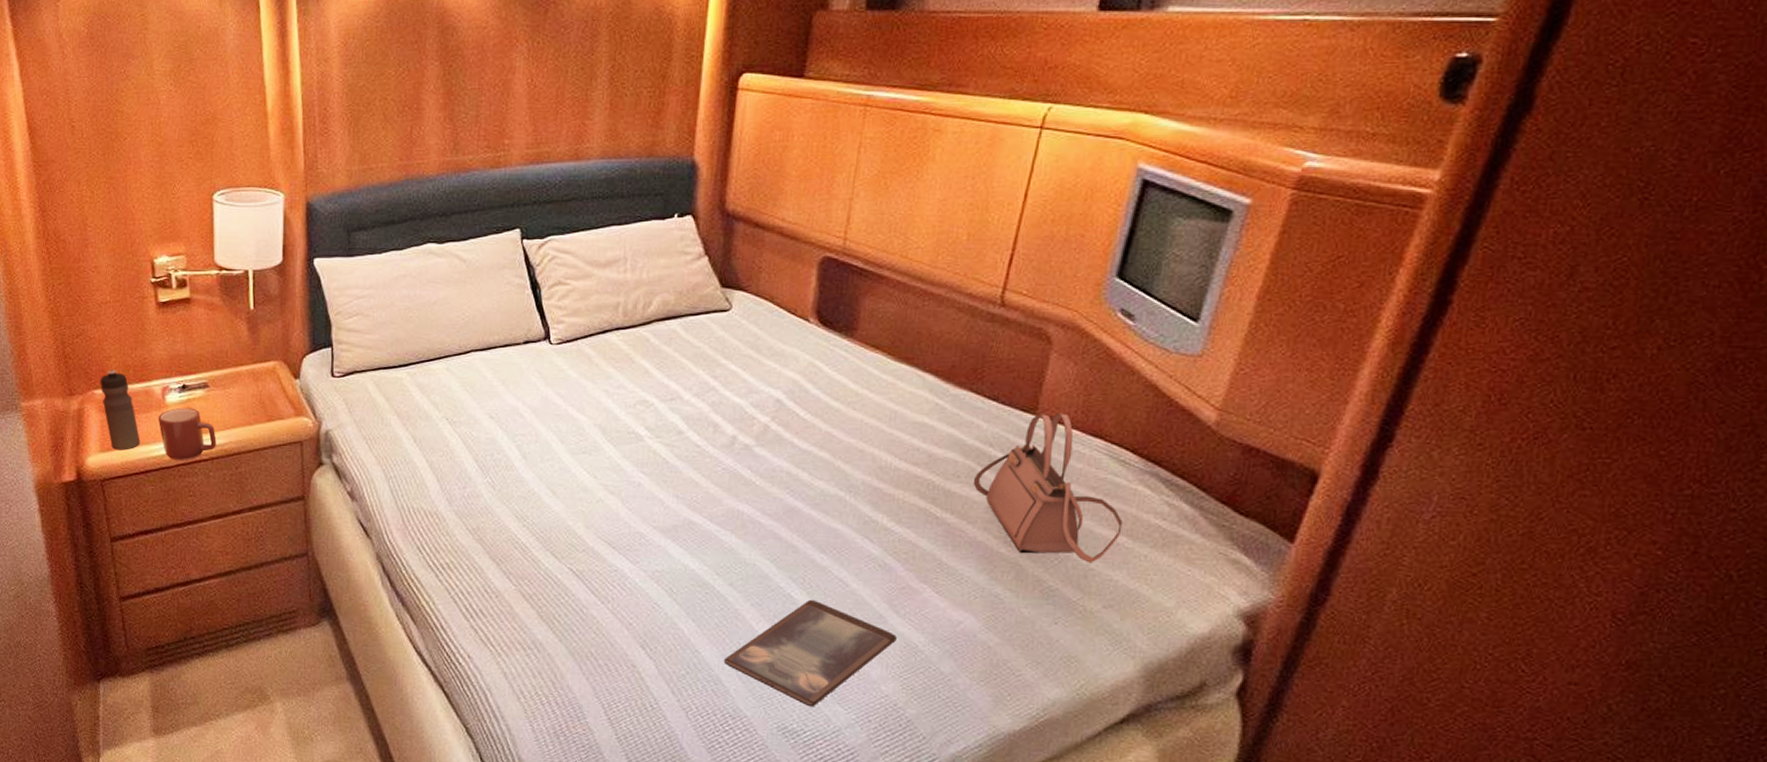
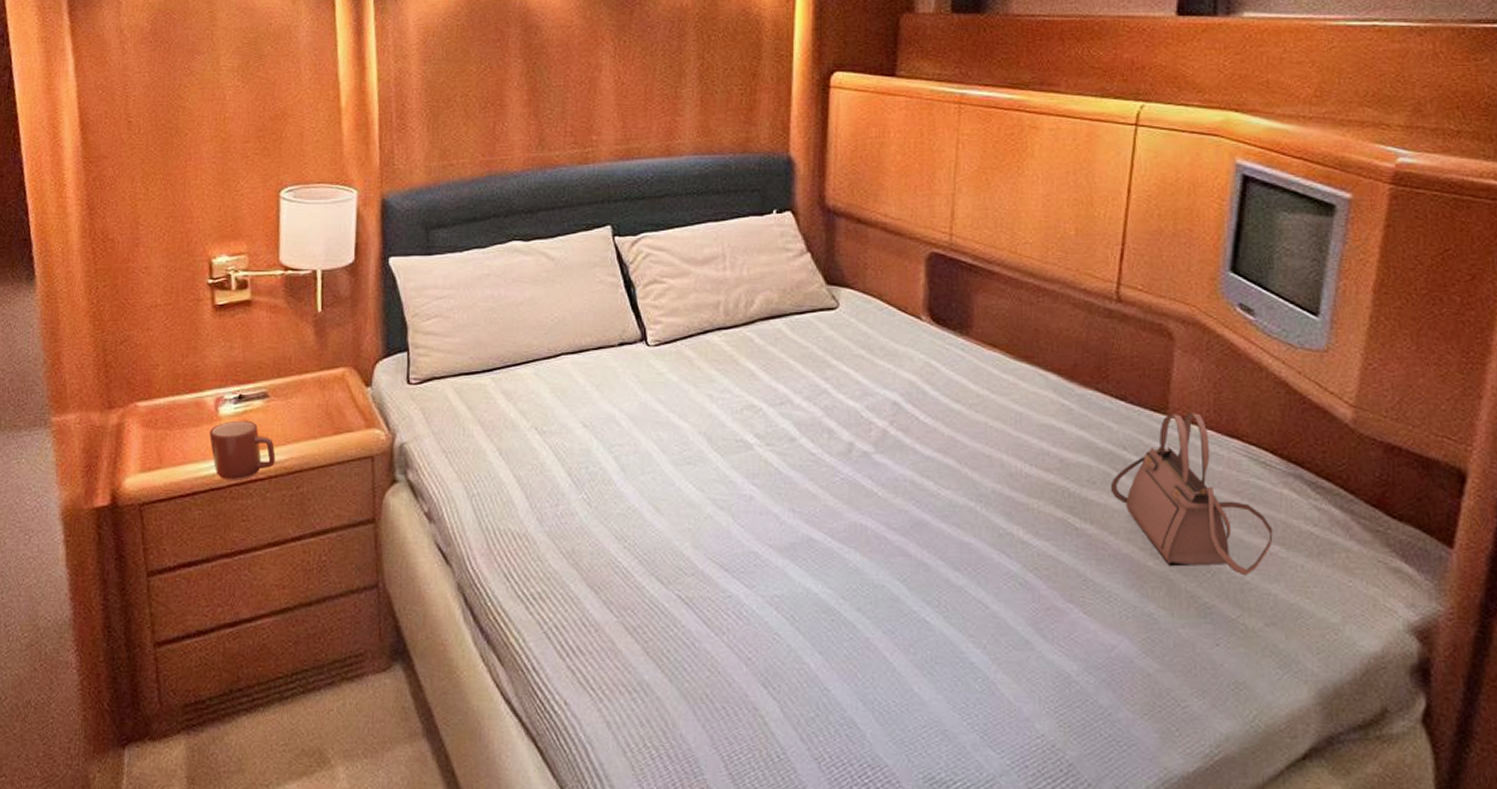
water bottle: present [100,369,141,450] -> none [144,379,188,470]
tablet: present [724,599,897,707] -> none [858,624,1047,752]

